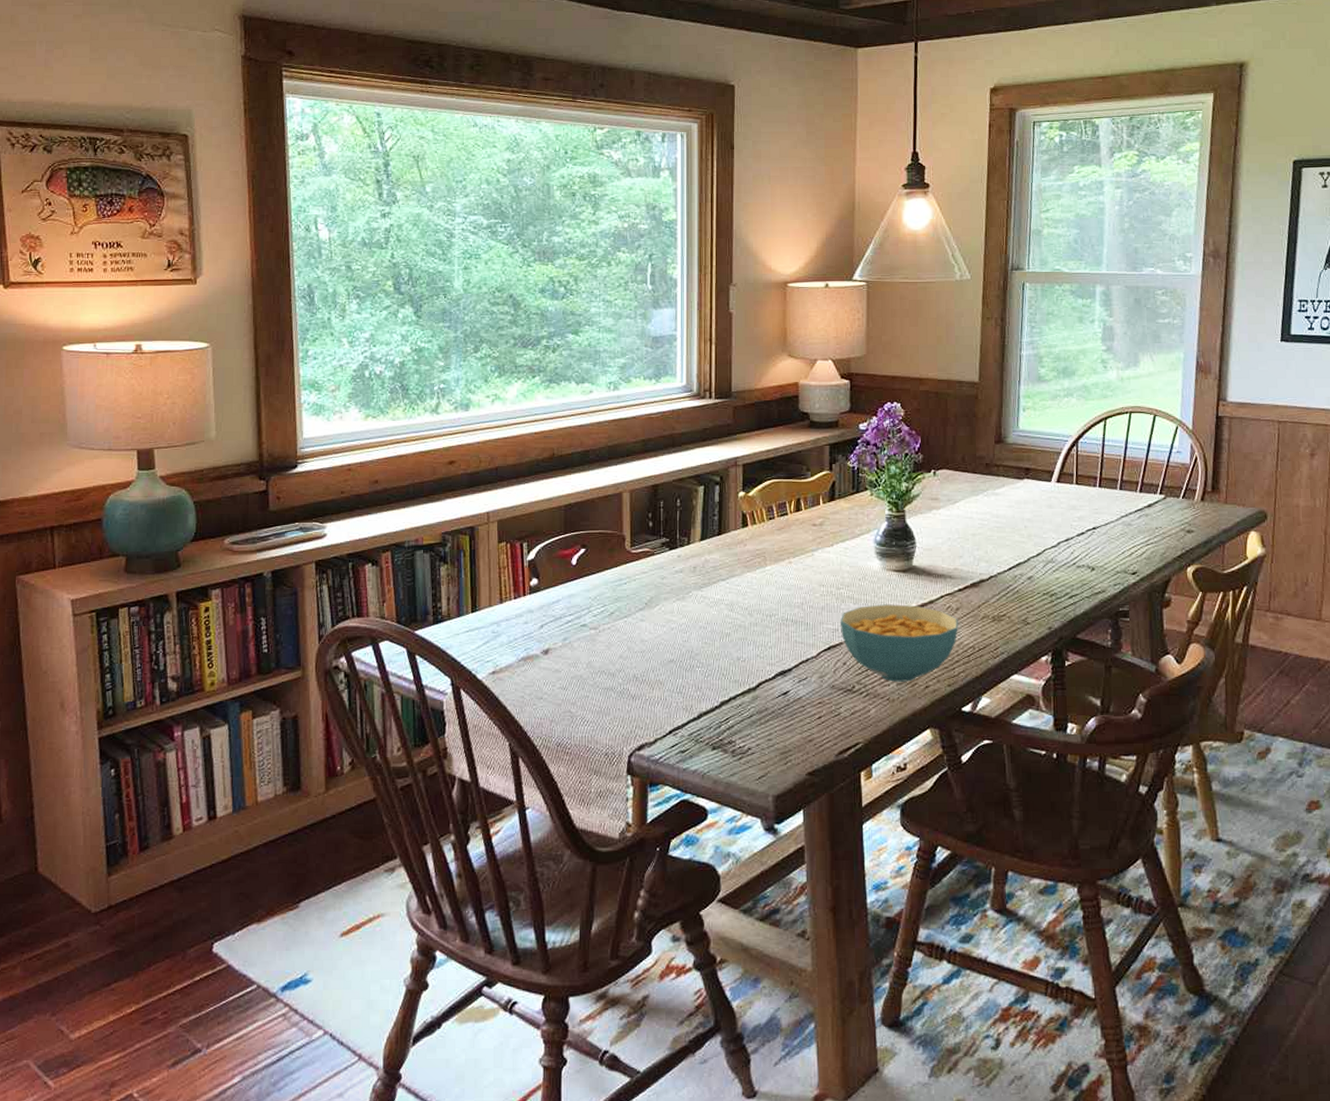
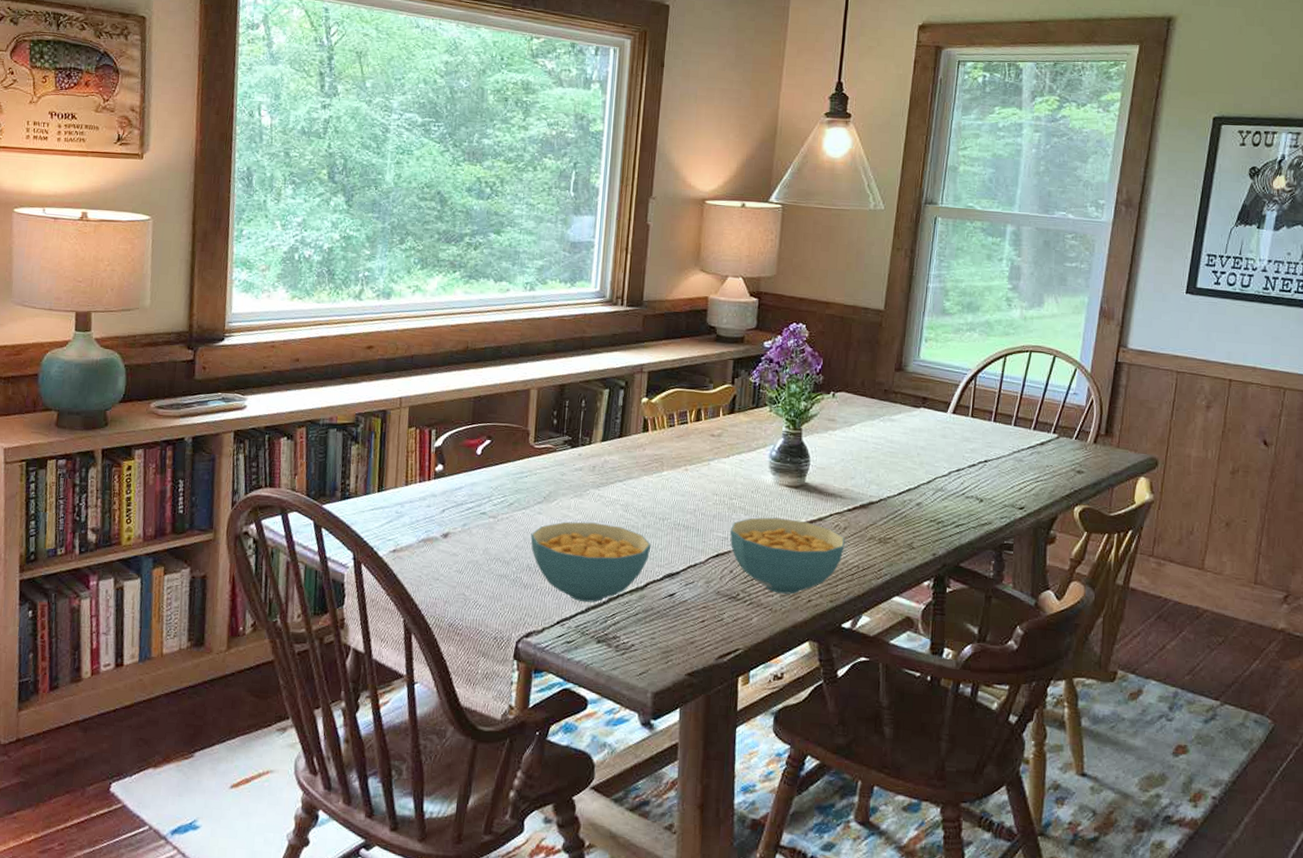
cereal bowl: none [635,625,761,709] -> present [530,521,652,603]

